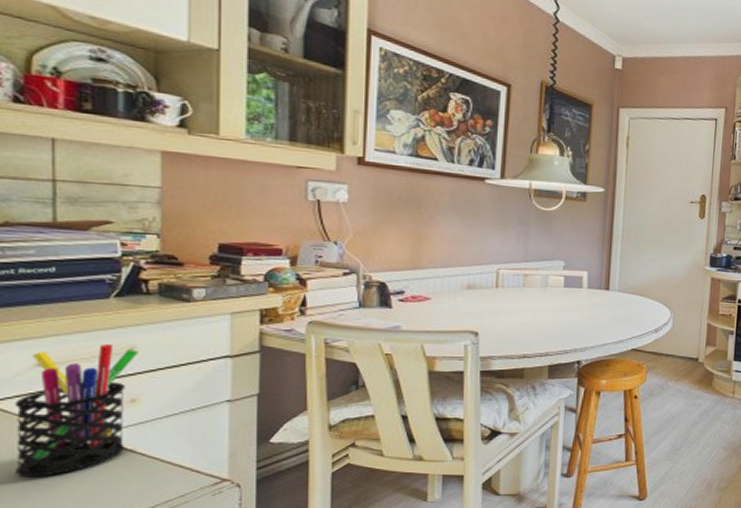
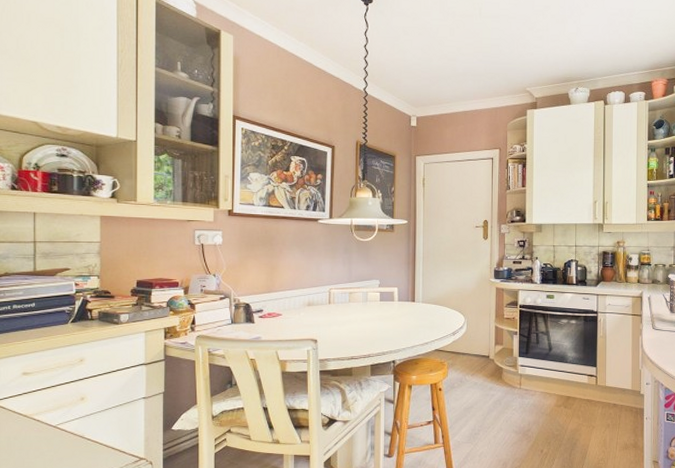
pen holder: present [15,344,139,477] -> none [9,358,86,456]

